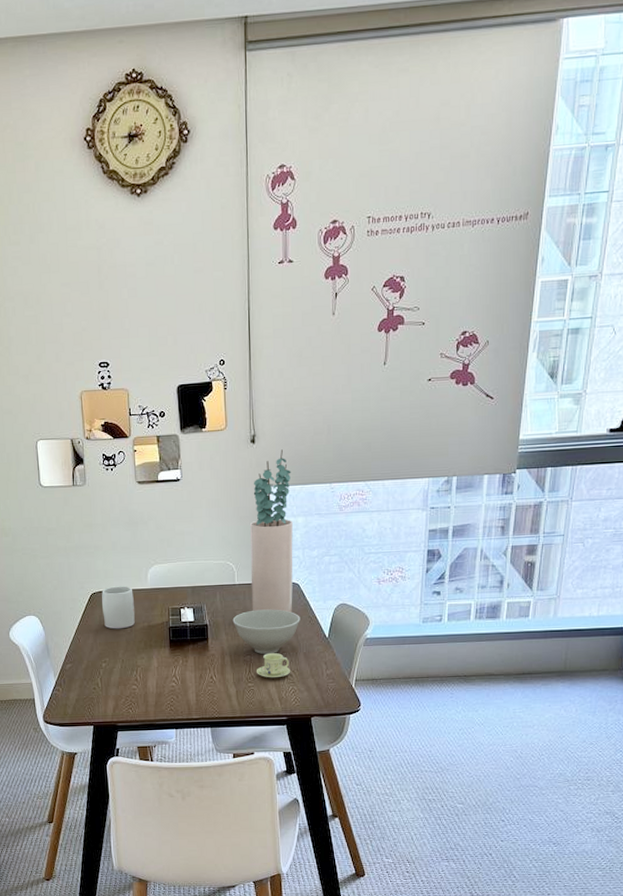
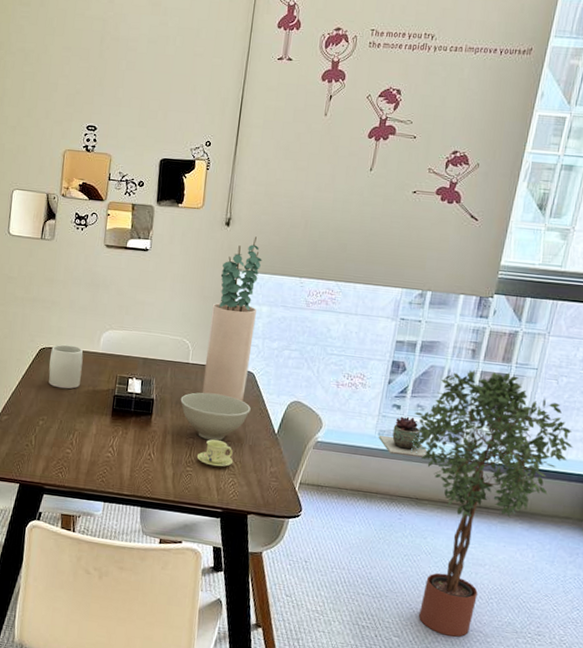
succulent plant: none [423,600,475,639] -> present [378,416,432,460]
potted tree: none [453,543,604,795] -> present [411,369,573,637]

